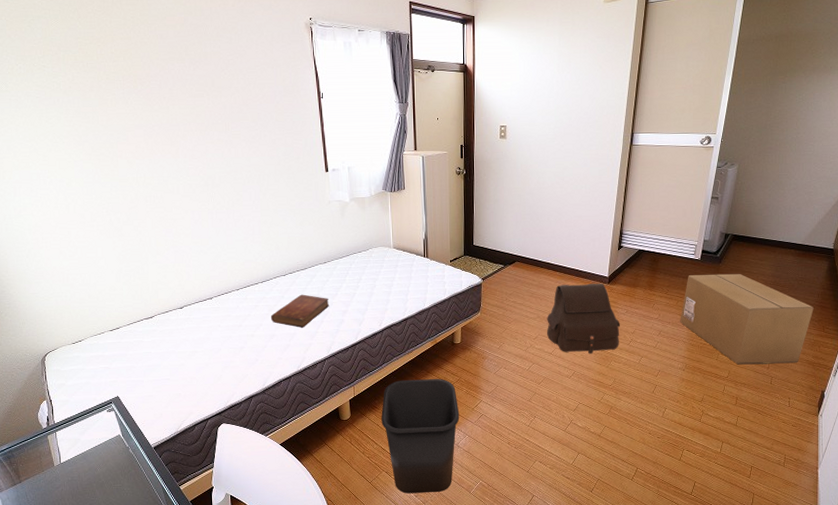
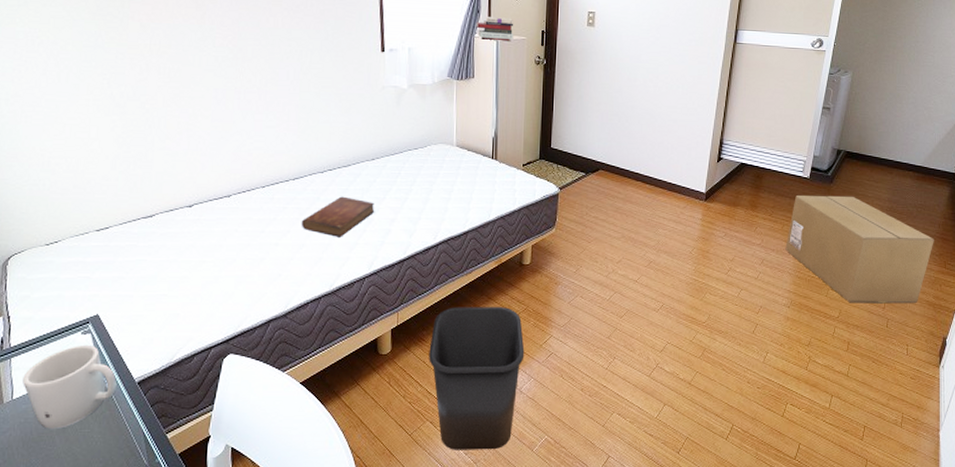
mug: none [67,419,138,484] -> present [23,344,117,429]
books: none [404,136,437,157] -> present [476,17,514,42]
satchel: present [547,283,620,354] -> none [633,199,717,283]

